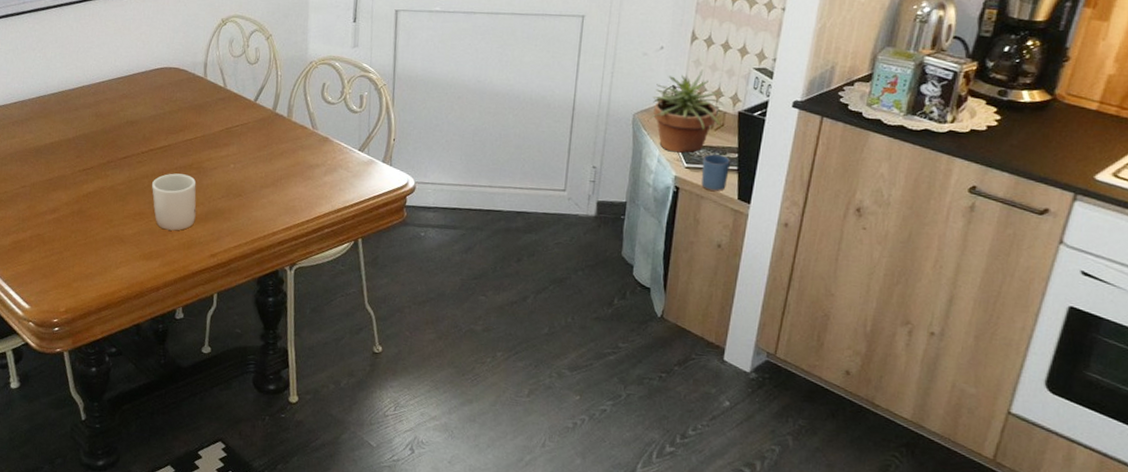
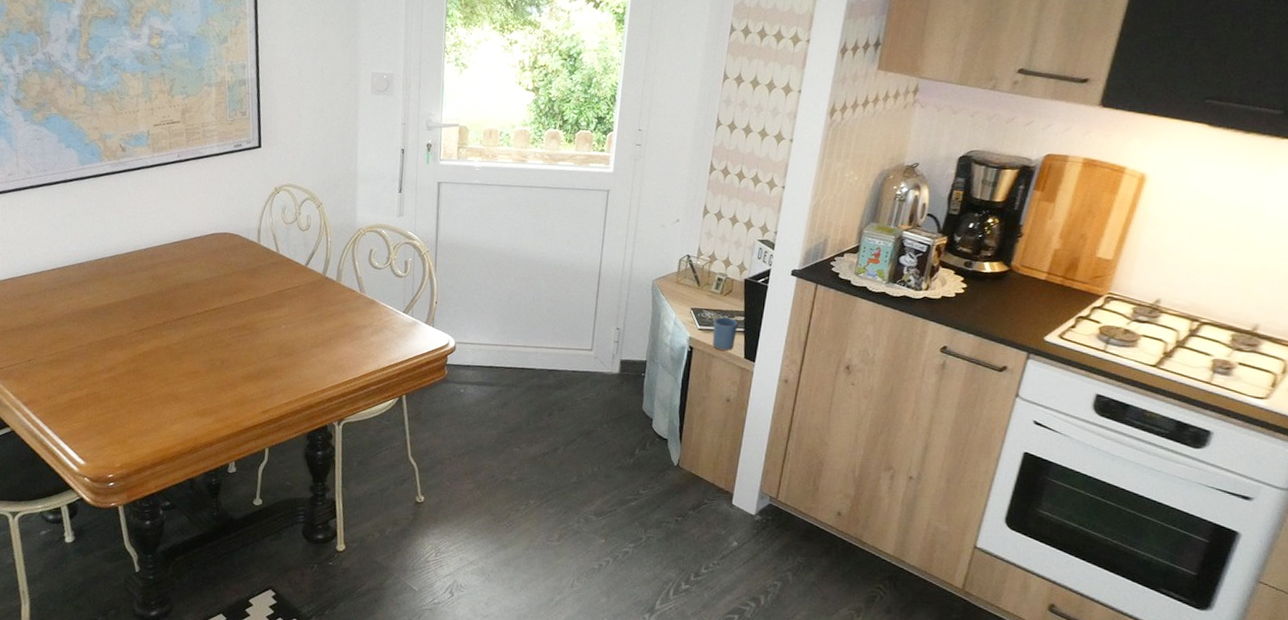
mug: present [151,173,197,231] -> none [206,333,250,389]
potted plant: present [649,69,725,154] -> none [666,240,733,317]

